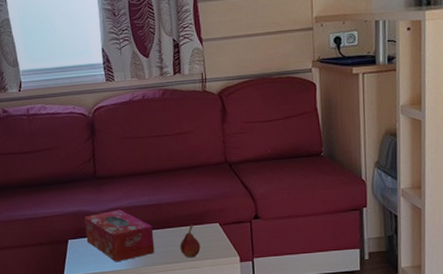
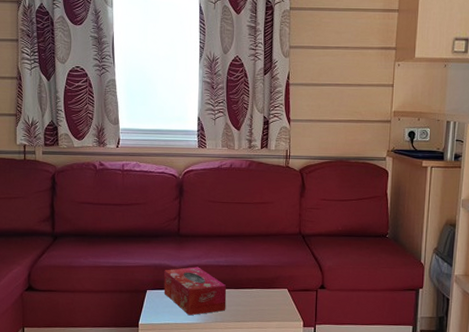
fruit: present [180,225,201,258] -> none [249,288,269,319]

